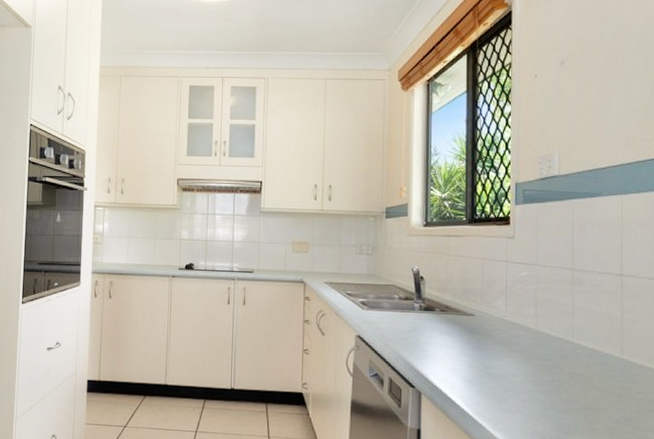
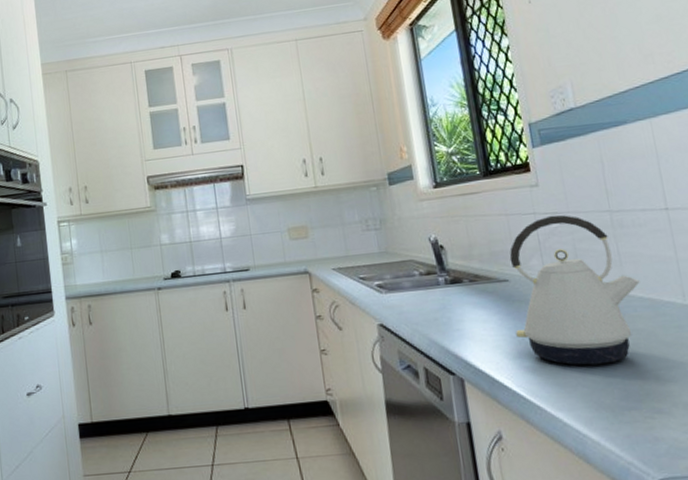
kettle: none [473,265,587,399] -> present [509,215,640,366]

